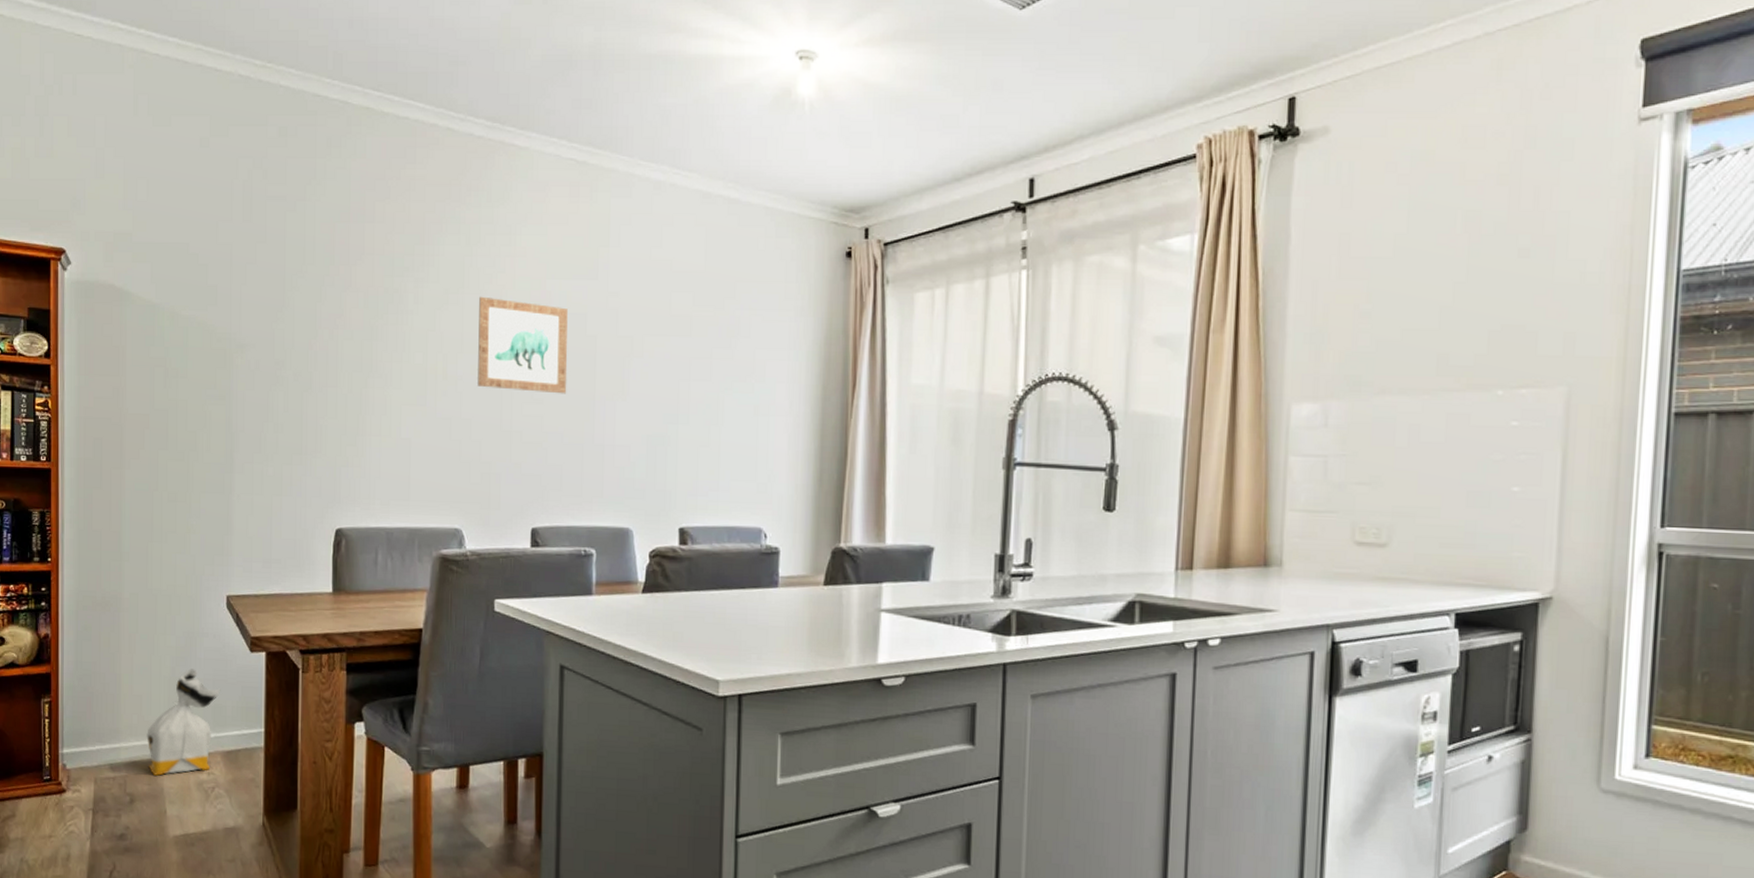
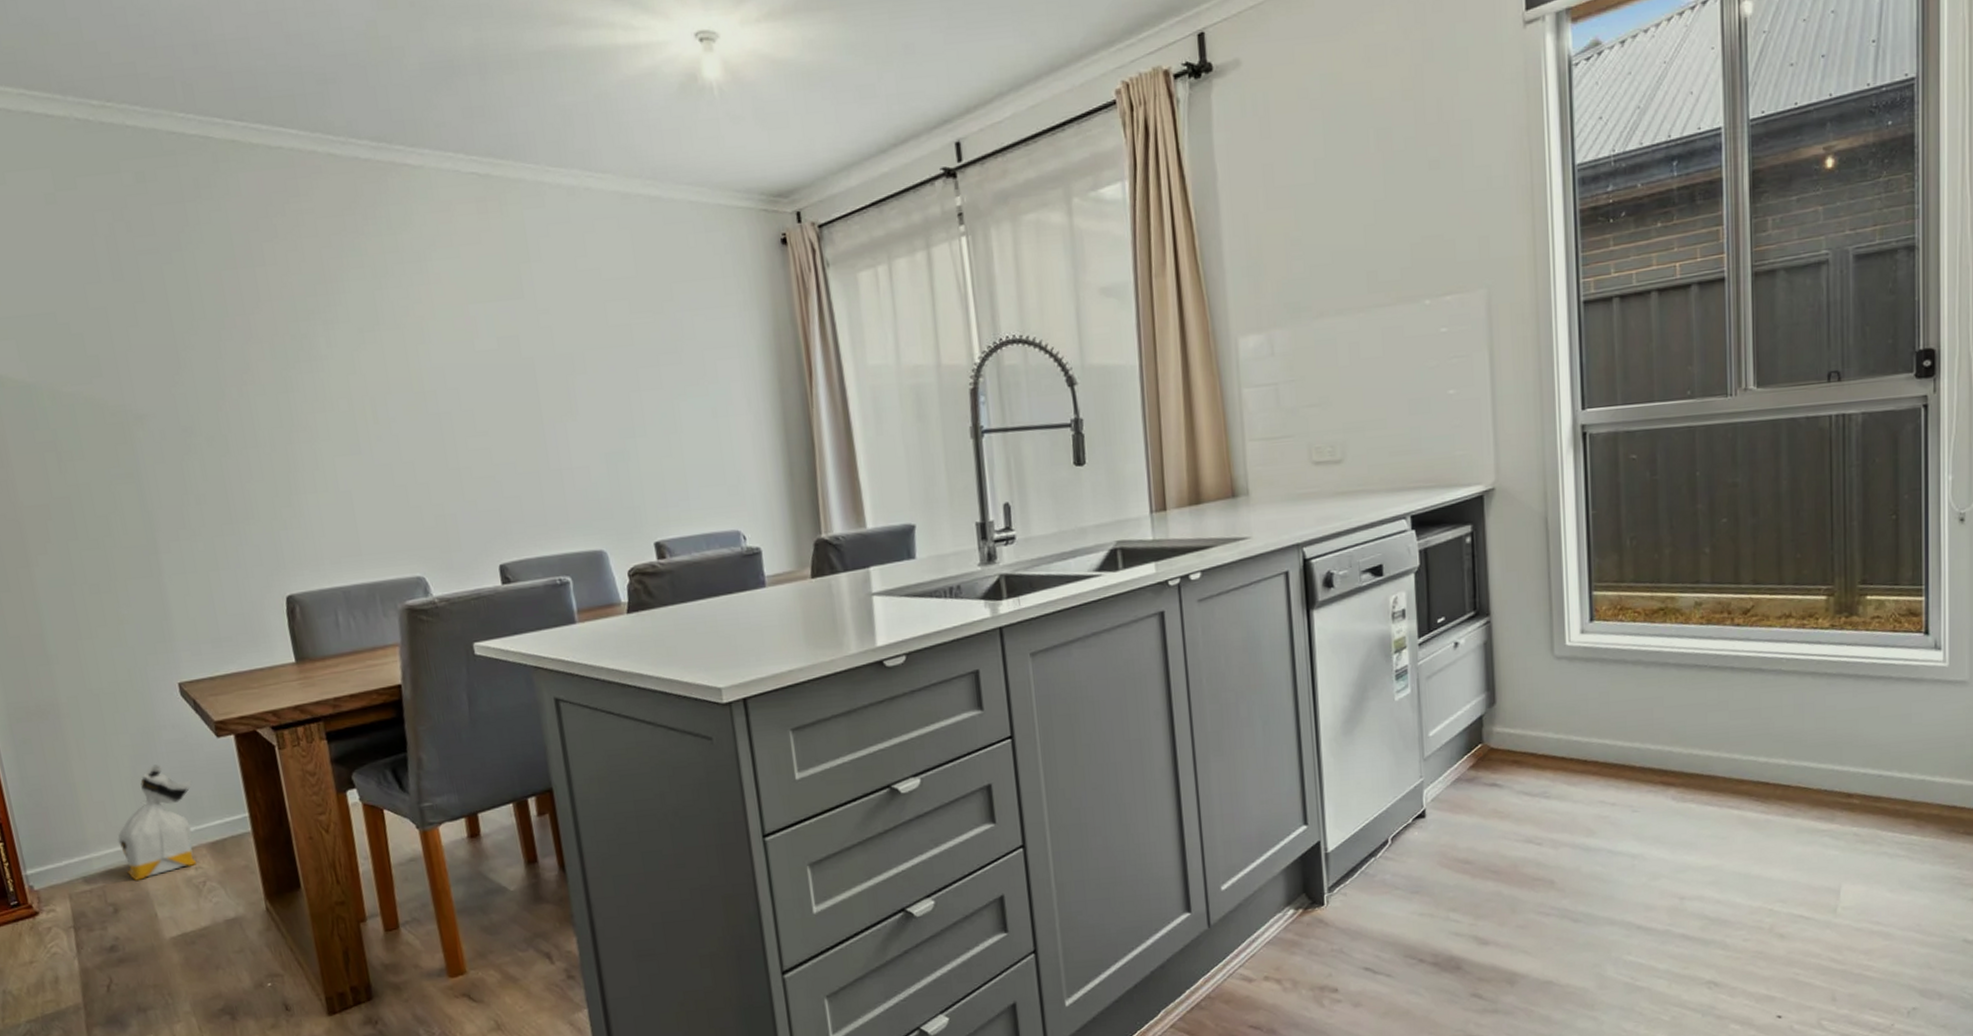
wall art: present [477,296,568,394] -> none [398,330,512,427]

